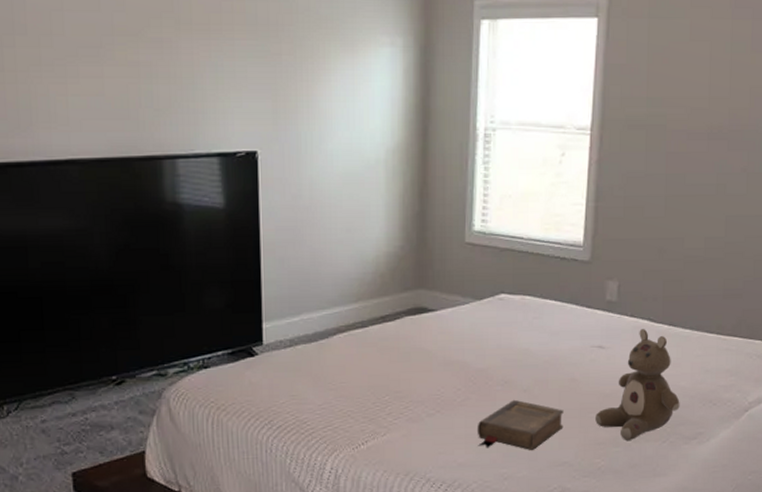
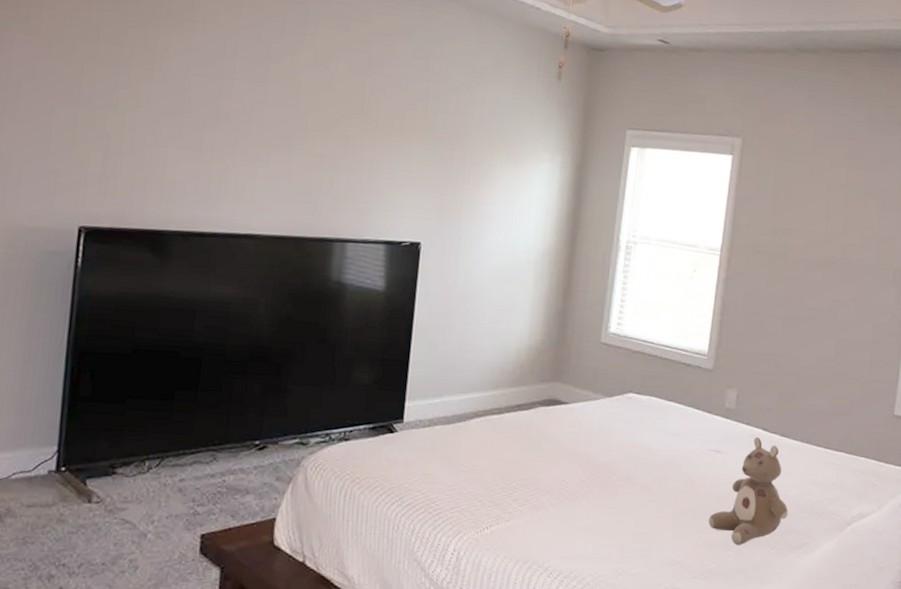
book: present [477,399,564,451] -> none [596,495,680,548]

